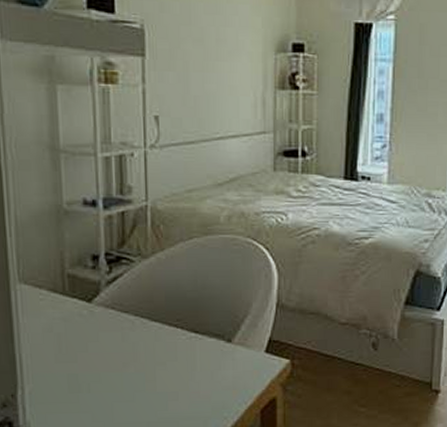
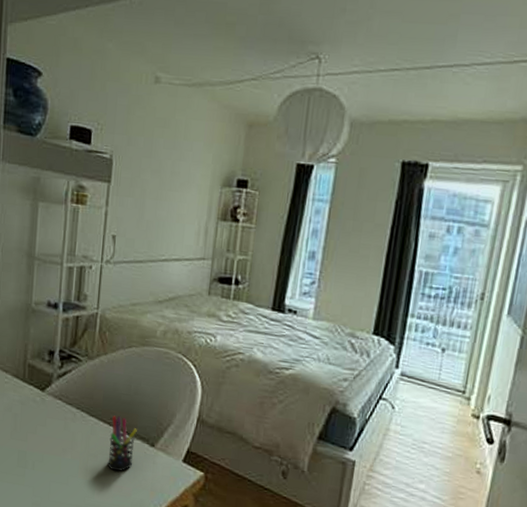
pen holder: none [178,316,210,376] -> present [107,415,137,472]

